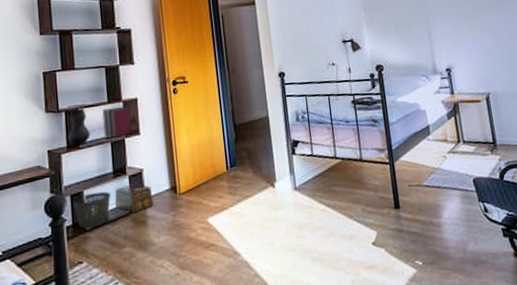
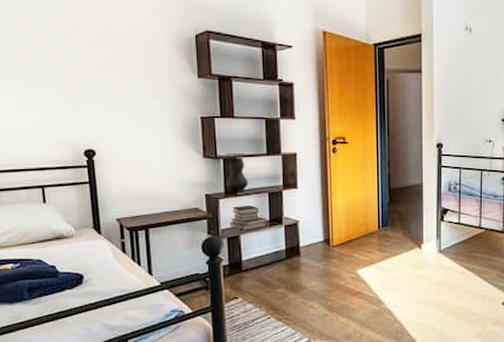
books: none [72,157,111,186] -> present [229,205,267,231]
basket: present [73,191,111,229] -> none [229,237,267,269]
books: present [101,106,132,138] -> none [260,159,289,189]
decorative box: present [114,184,154,214] -> none [270,233,307,259]

